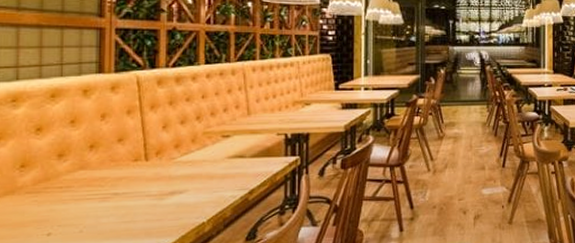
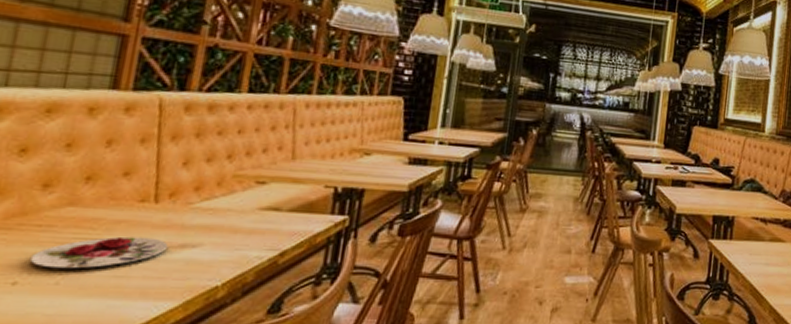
plate: none [57,189,161,220] -> present [29,236,168,269]

